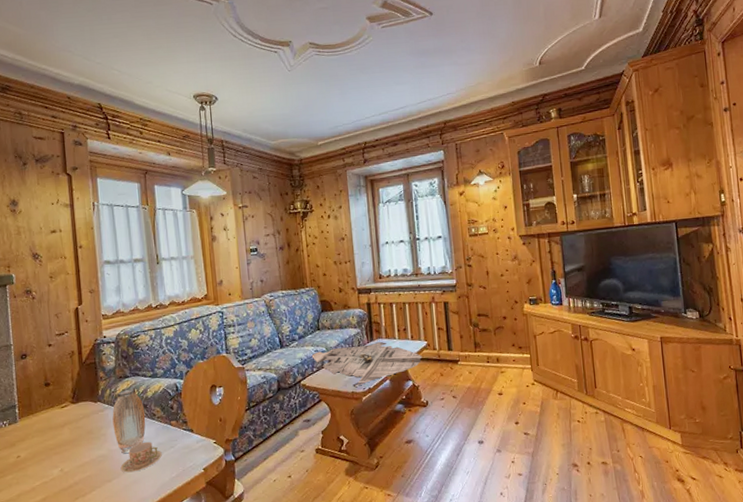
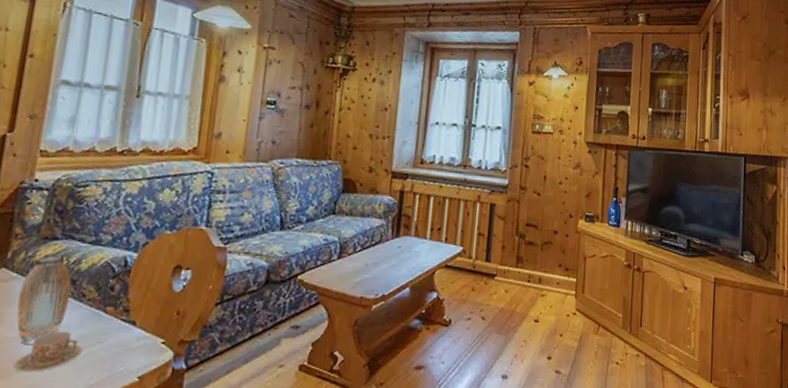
newspaper: present [311,341,423,387] -> none [318,239,454,291]

